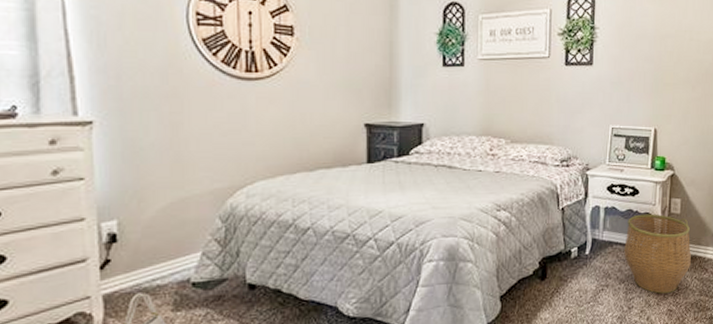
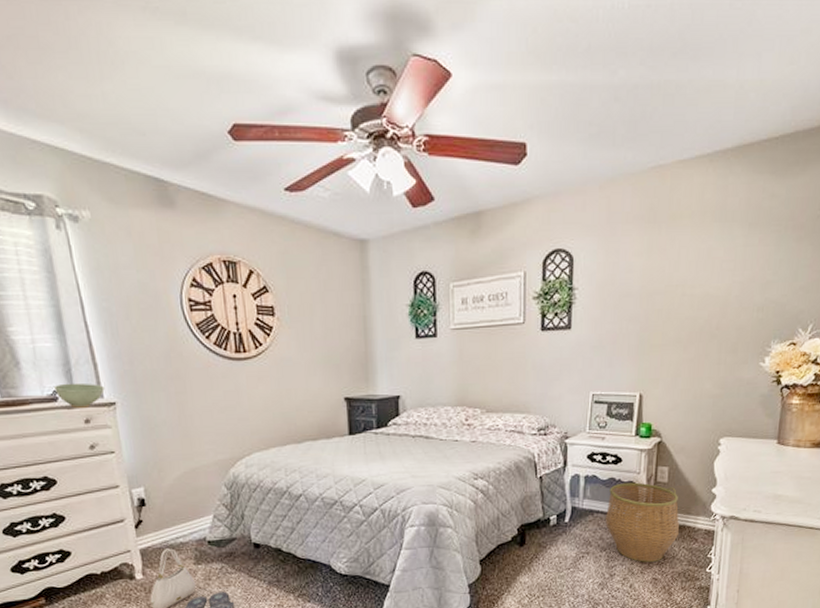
bowl: none [15,97,80,128] -> present [55,383,105,409]

